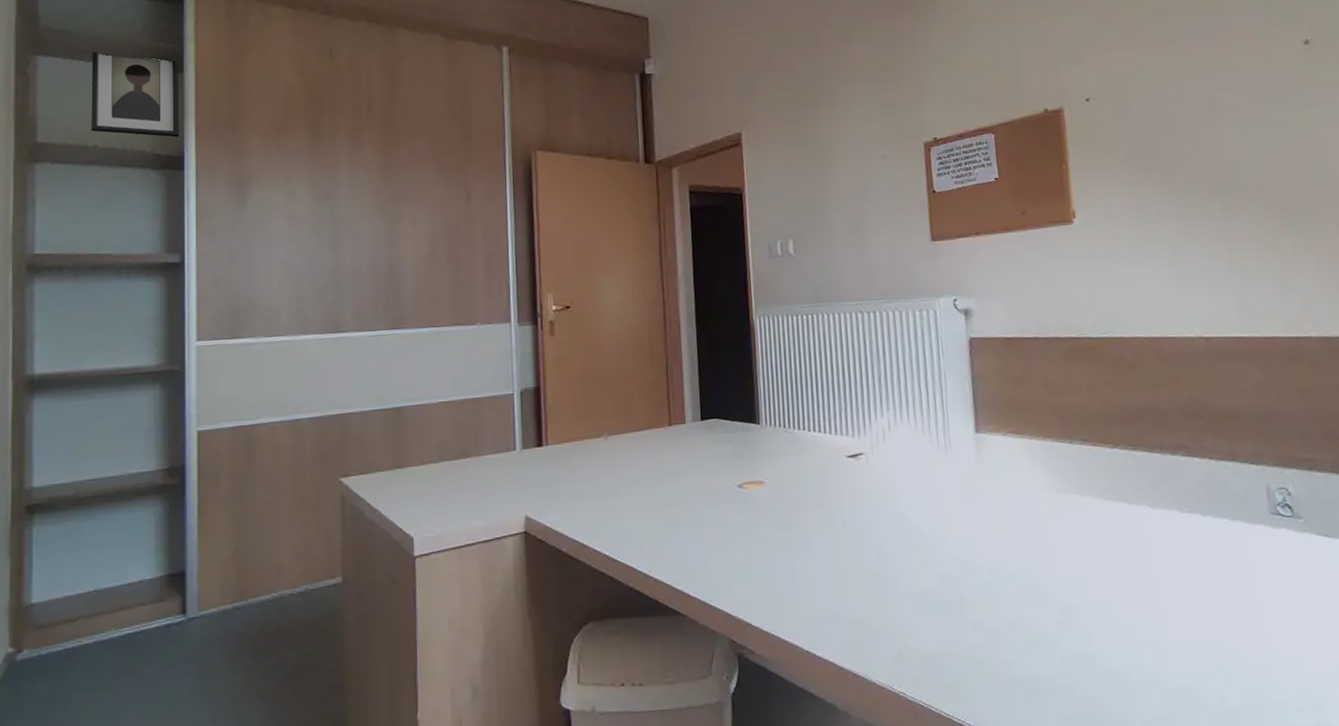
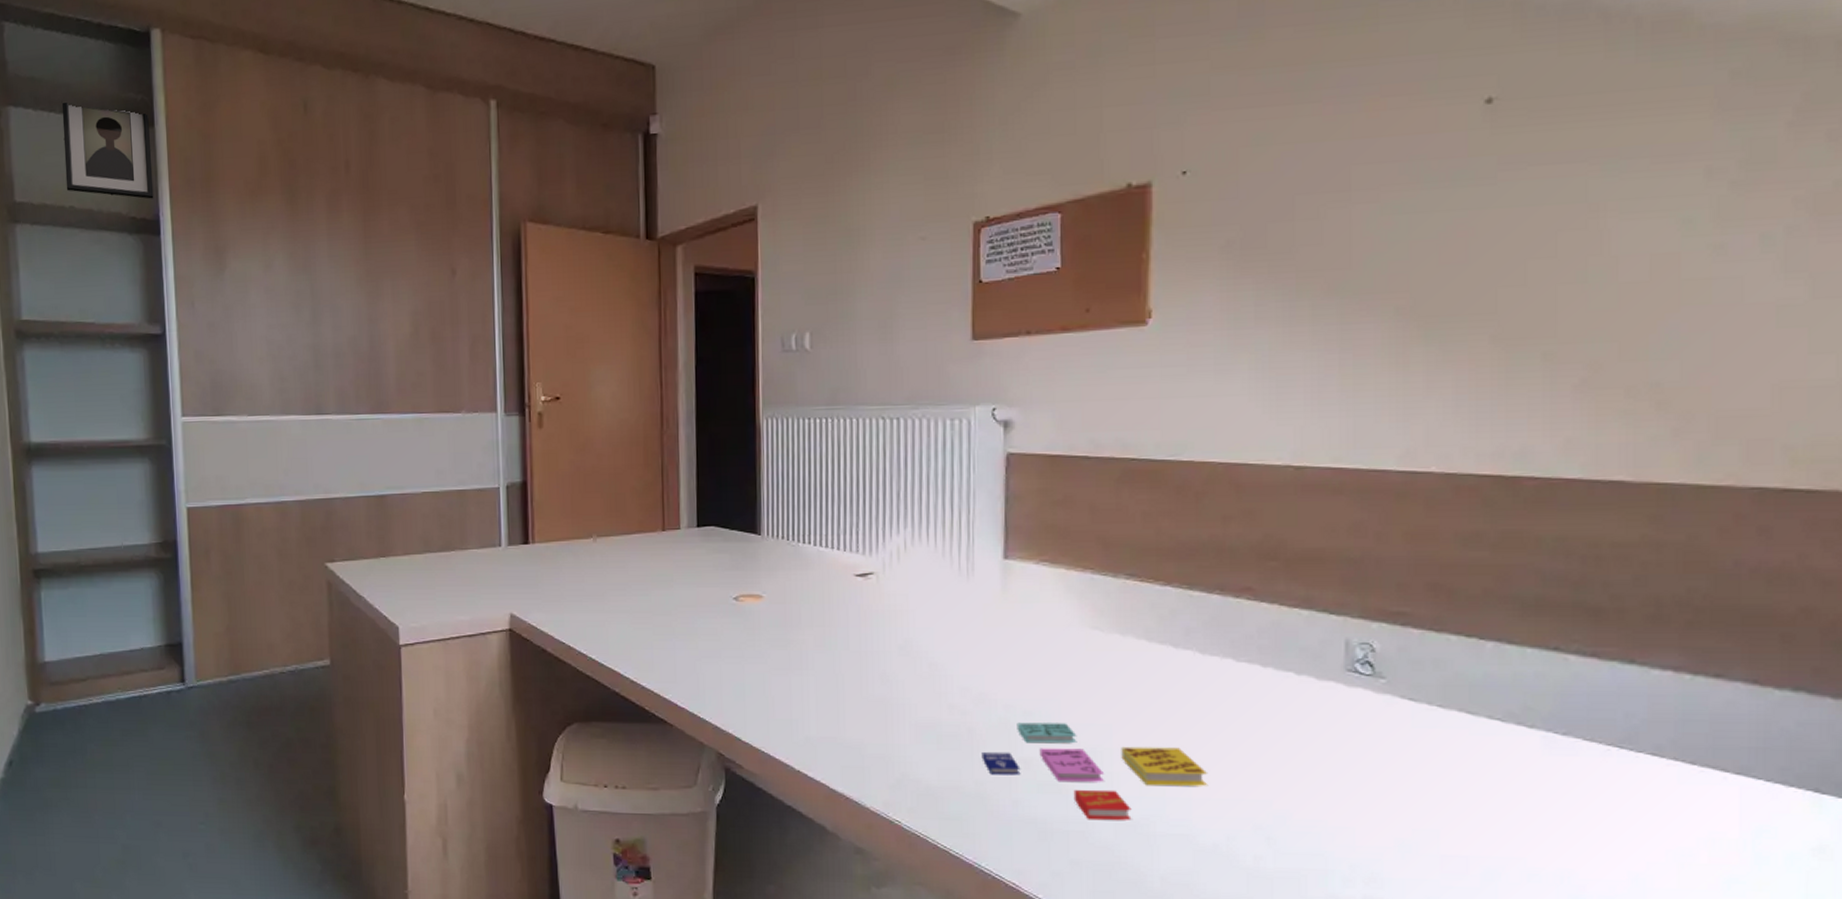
books: none [973,582,1172,673] -> present [981,722,1209,820]

